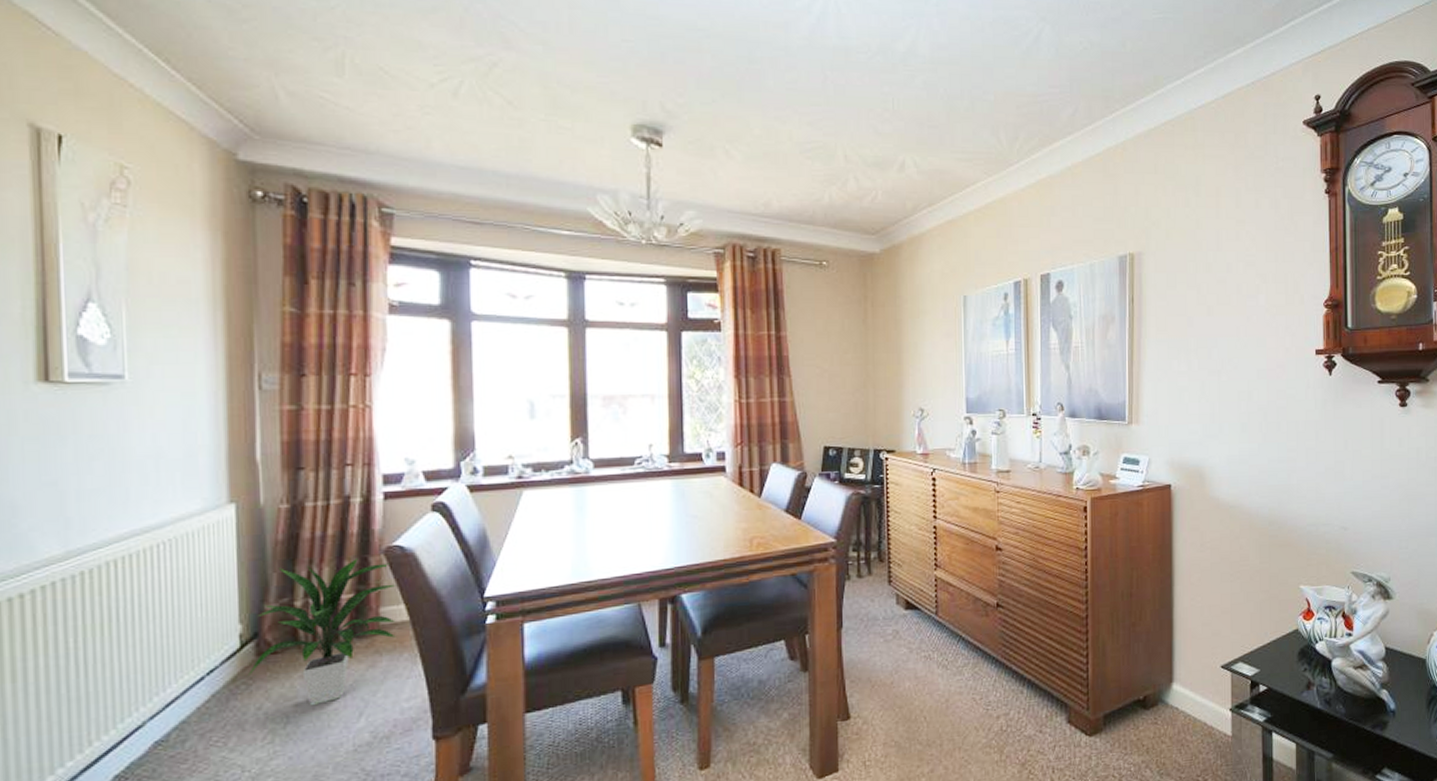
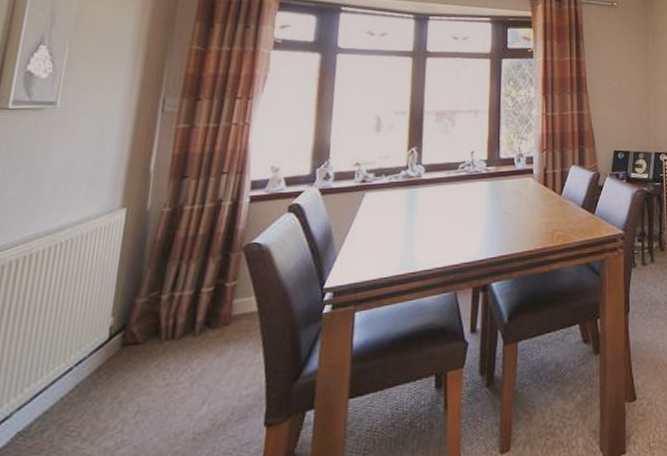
indoor plant: present [248,559,396,706] -> none [111,255,250,395]

